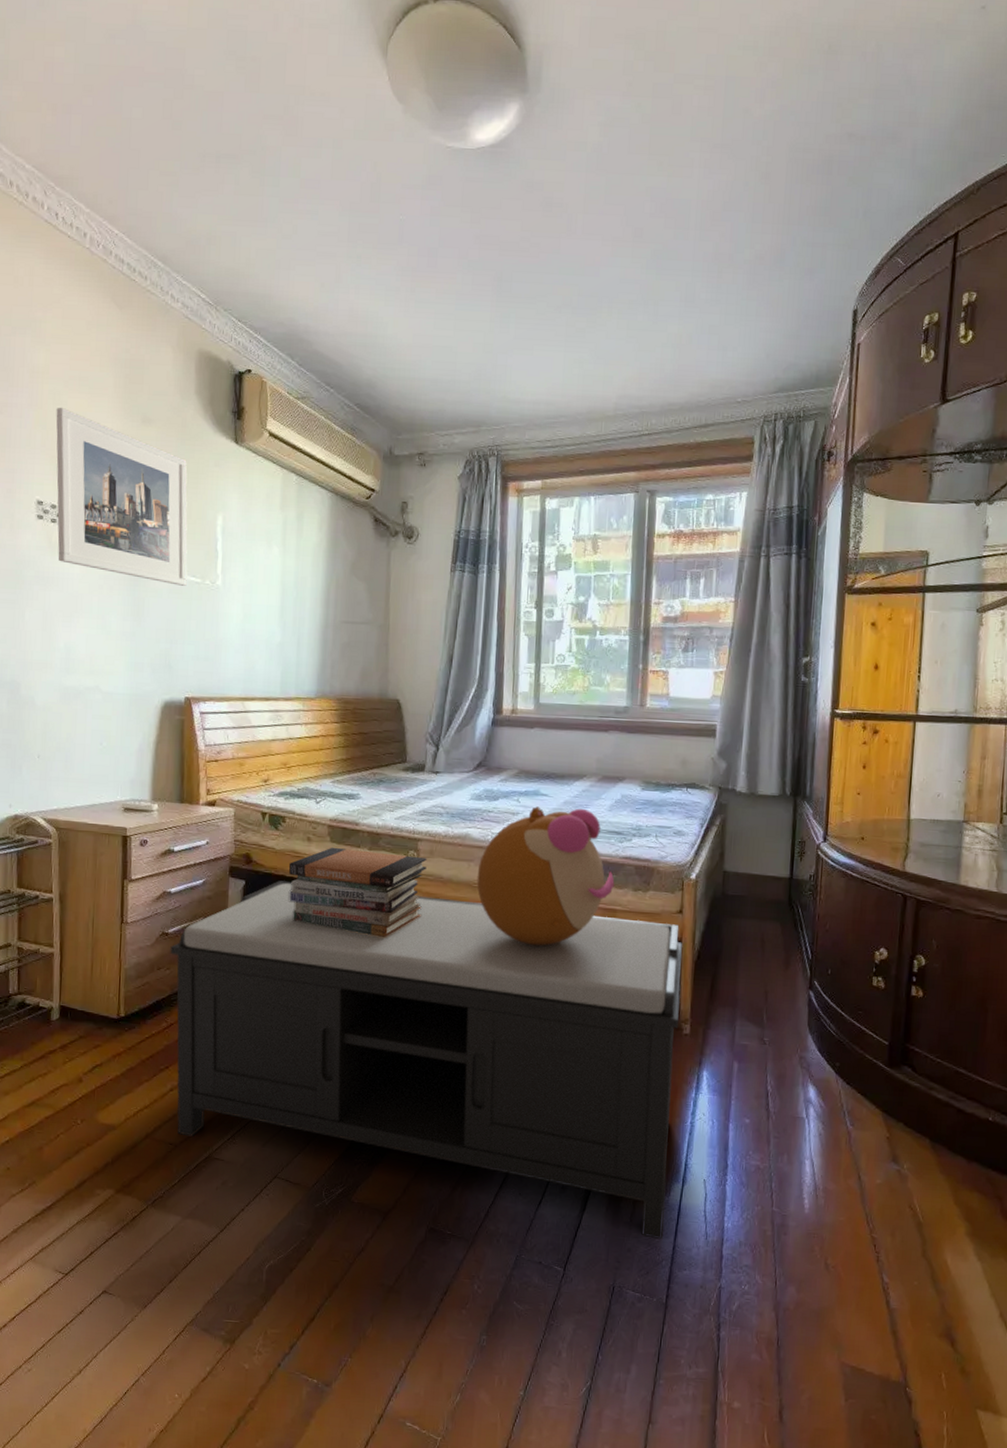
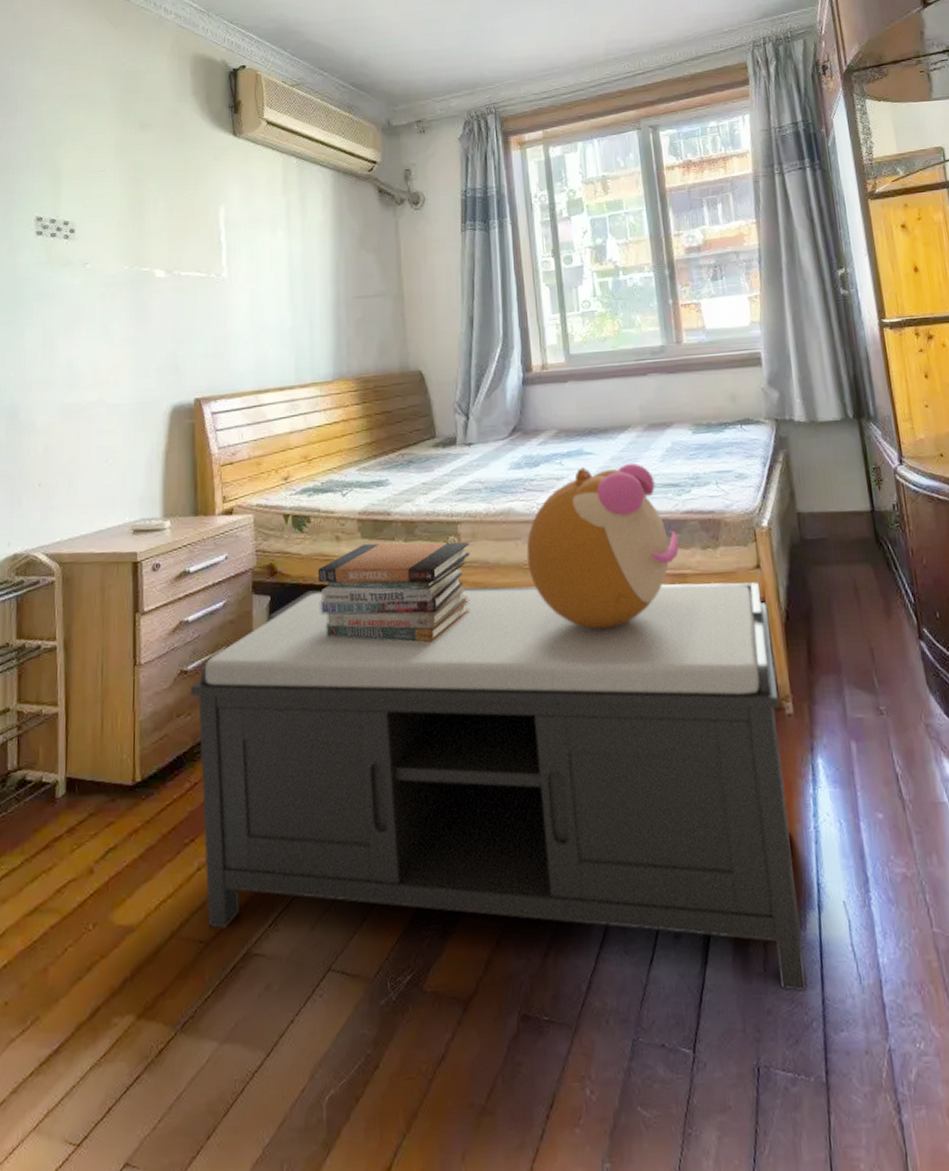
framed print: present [56,407,188,586] -> none [54,124,191,283]

